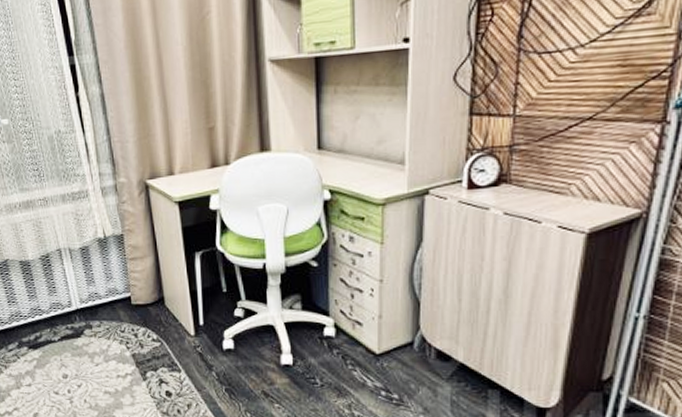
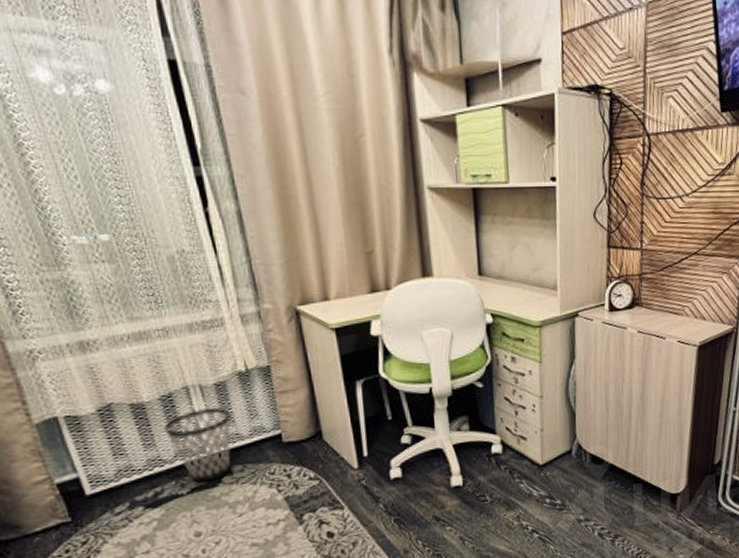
wastebasket: none [43,269,92,332] -> present [164,408,232,483]

